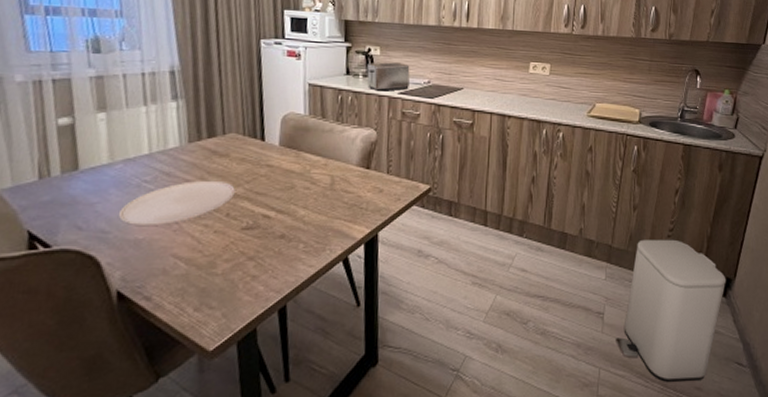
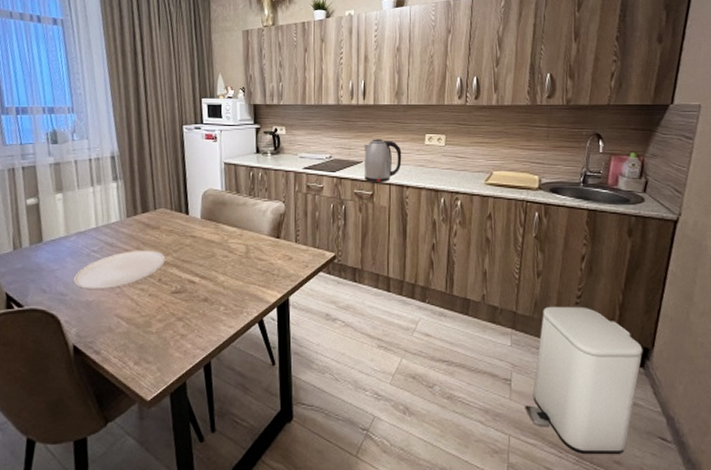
toaster: present [367,62,410,92] -> none [274,140,313,168]
kettle: none [464,64,505,112] -> present [364,139,402,183]

